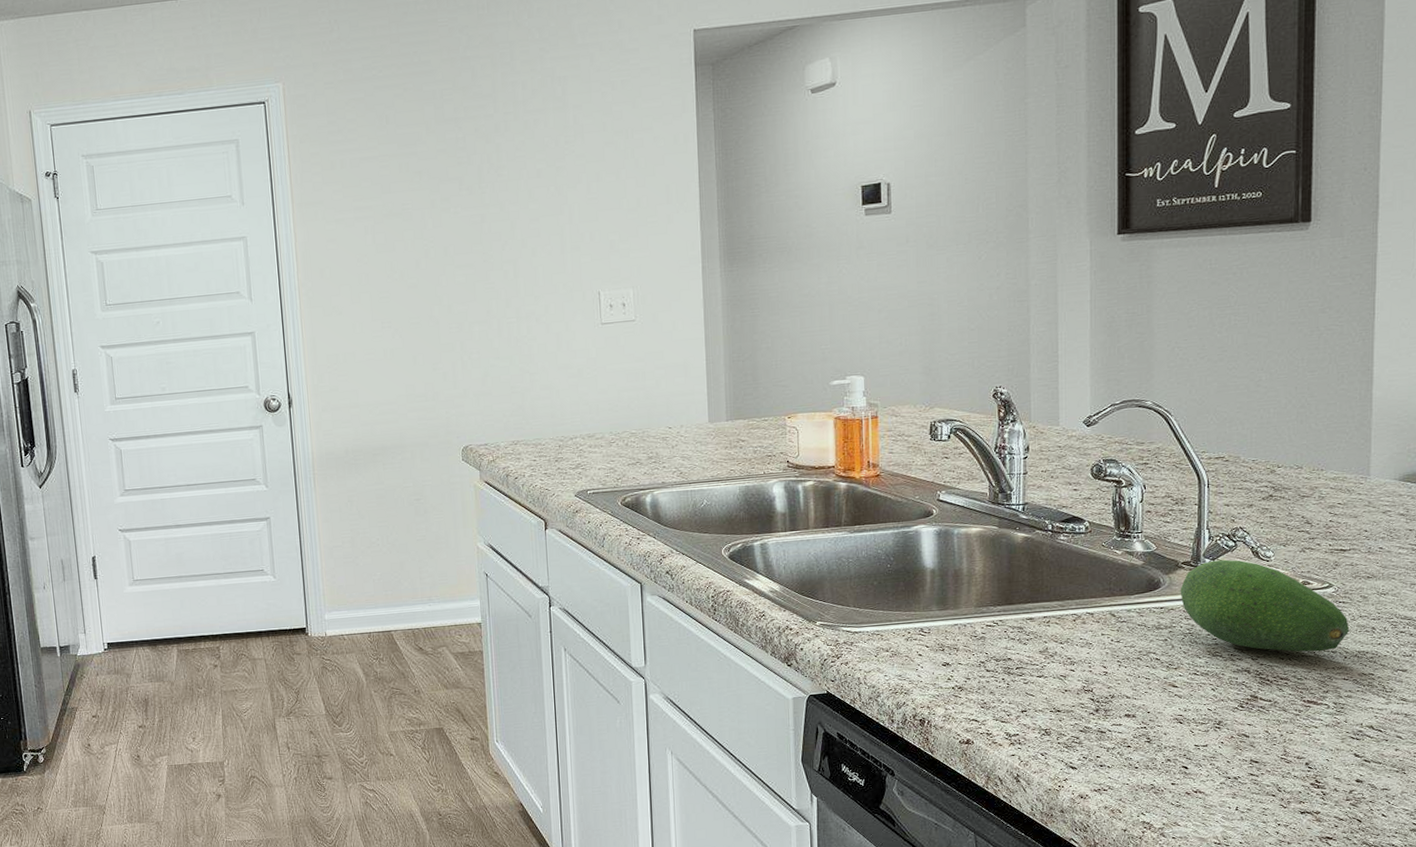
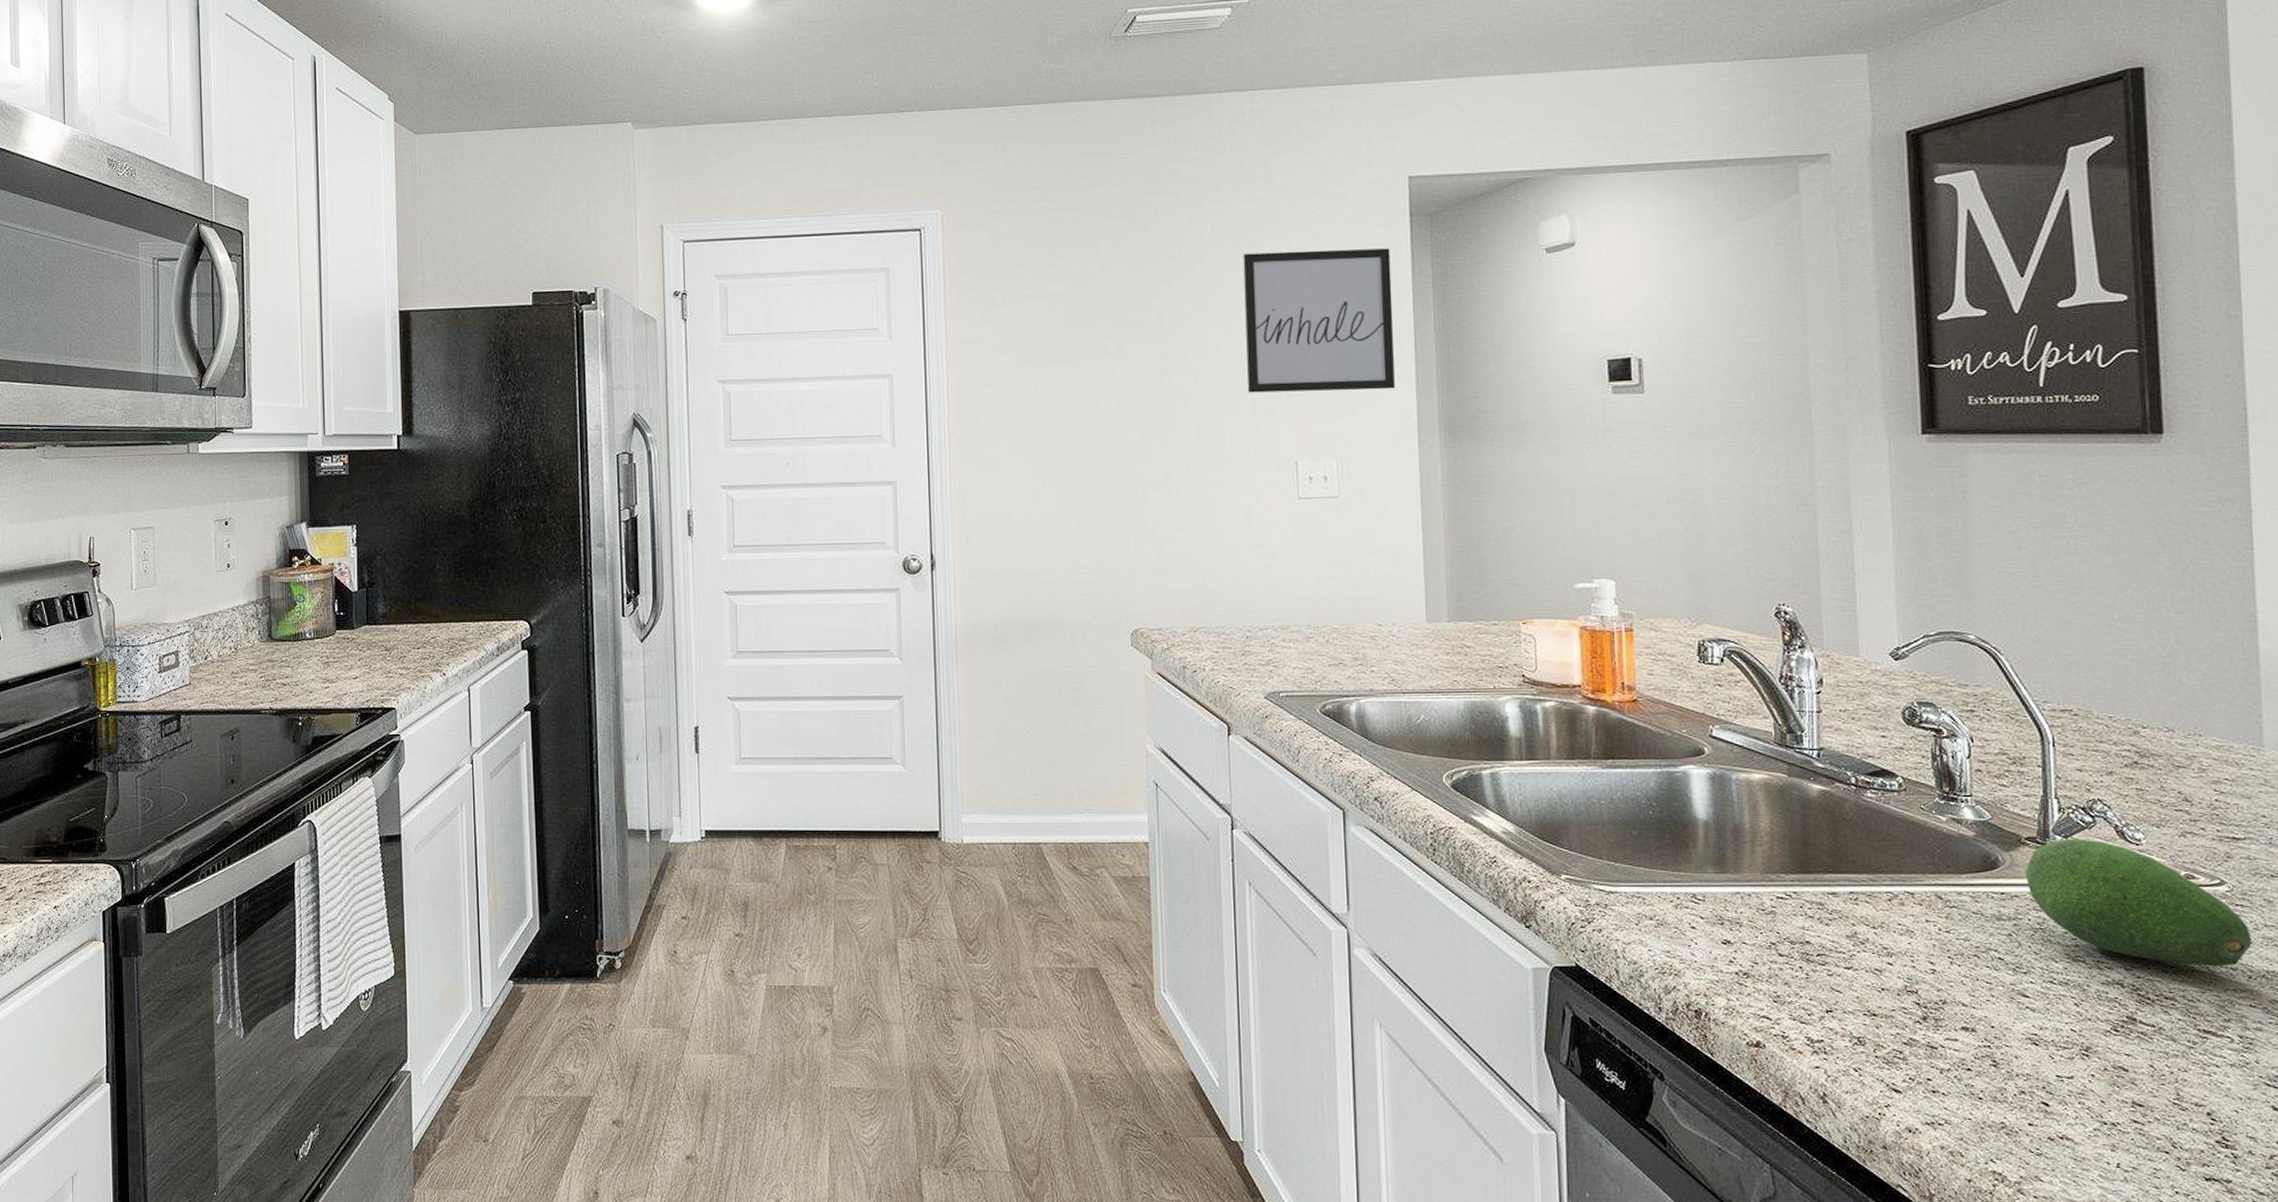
wall art: none [550,96,682,234] -> present [1243,248,1395,393]

